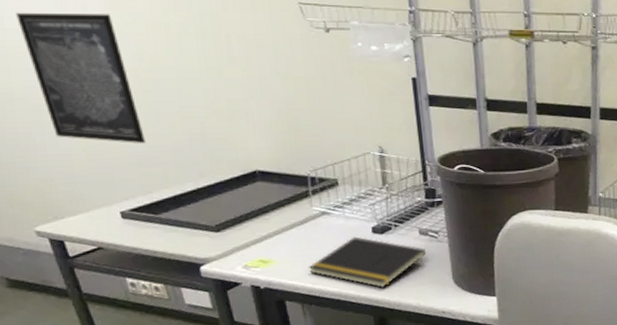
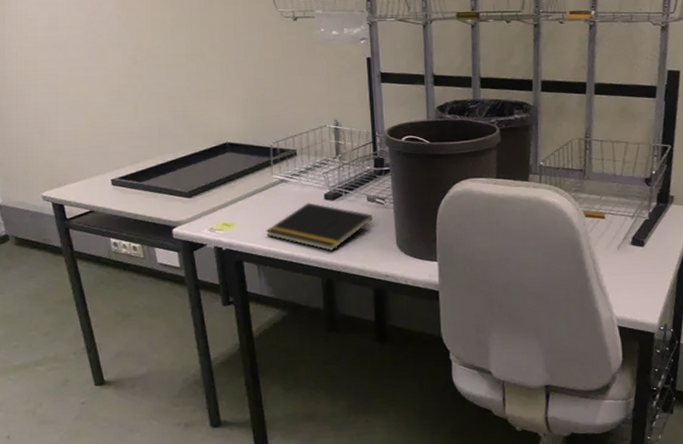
wall art: present [16,12,145,143] -> none [48,12,137,120]

